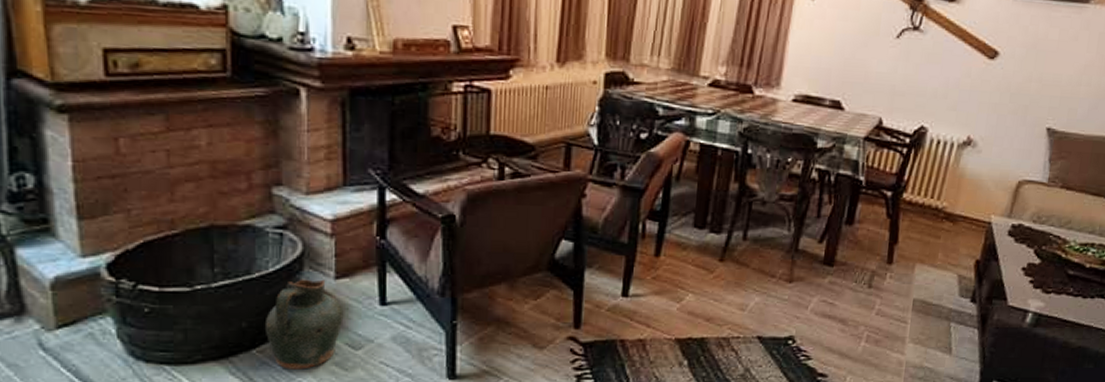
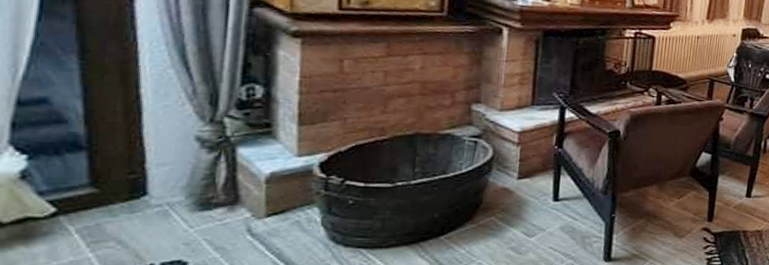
ceramic jug: present [264,279,344,370] -> none [453,178,523,253]

